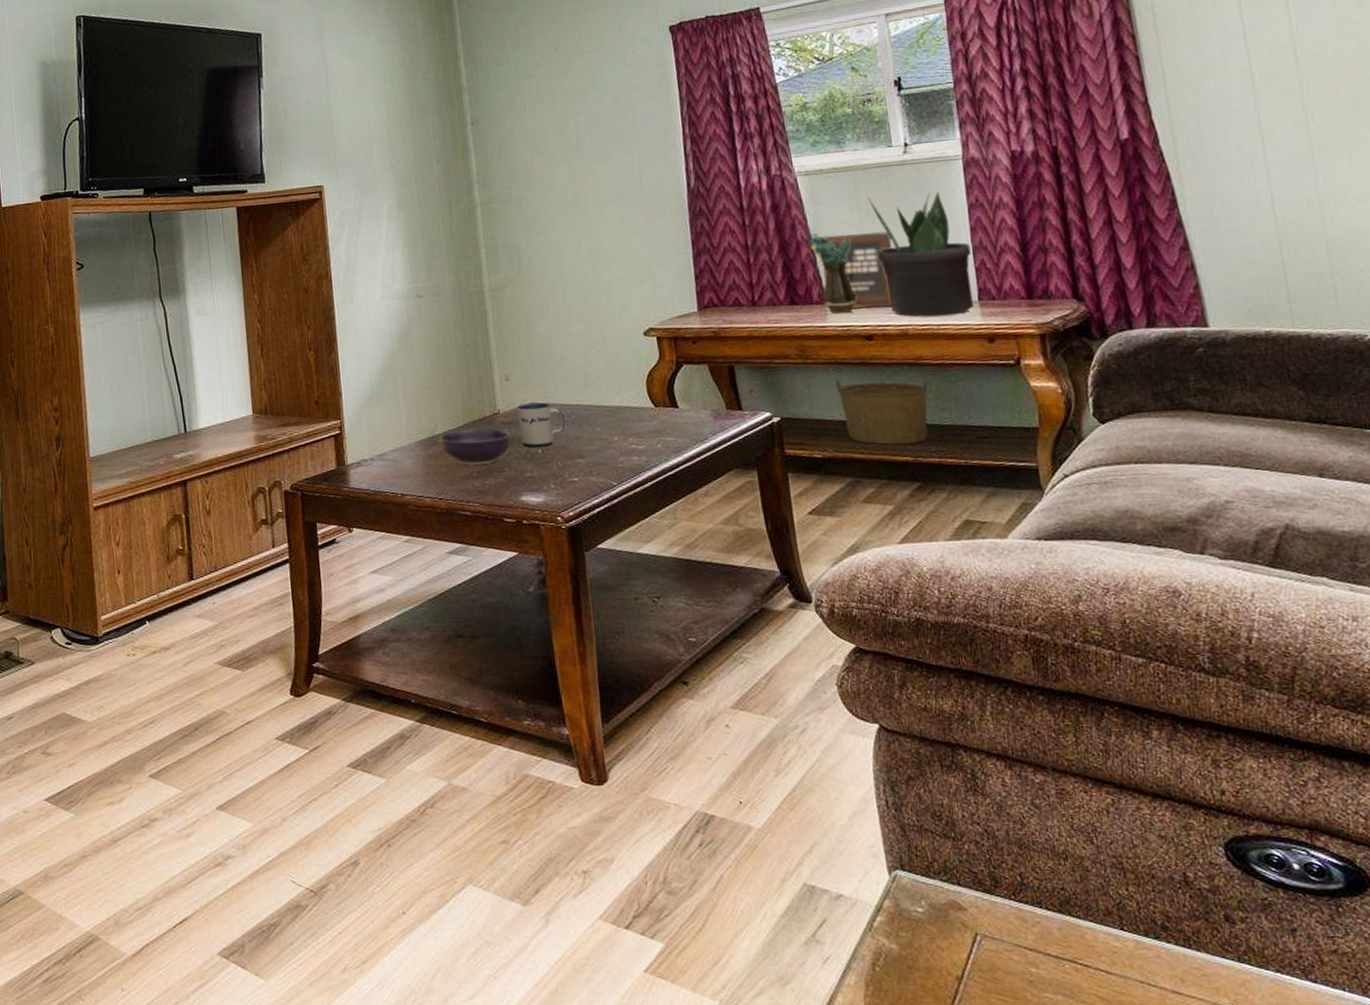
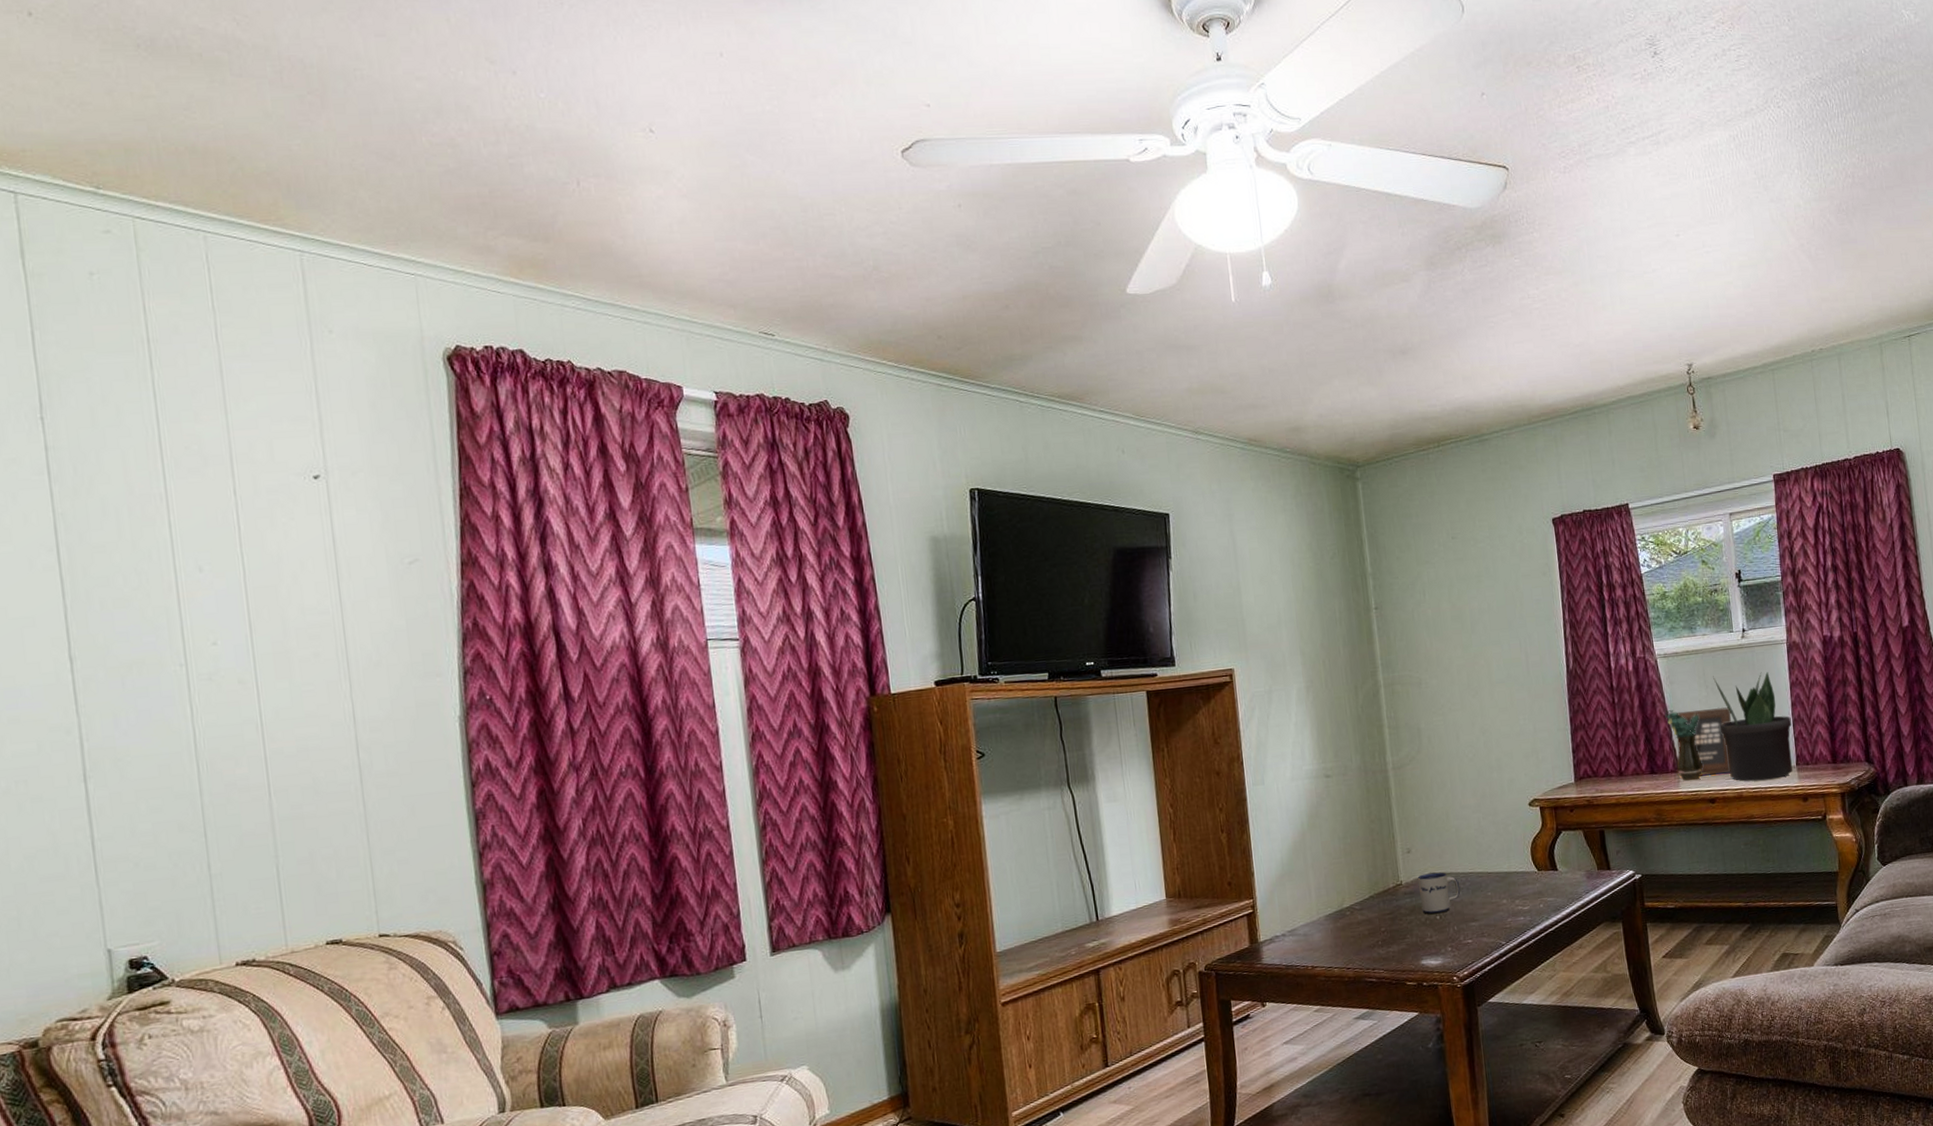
bowl: present [439,428,511,465] -> none [1347,899,1412,935]
basket: present [836,378,928,445] -> none [1686,834,1757,894]

